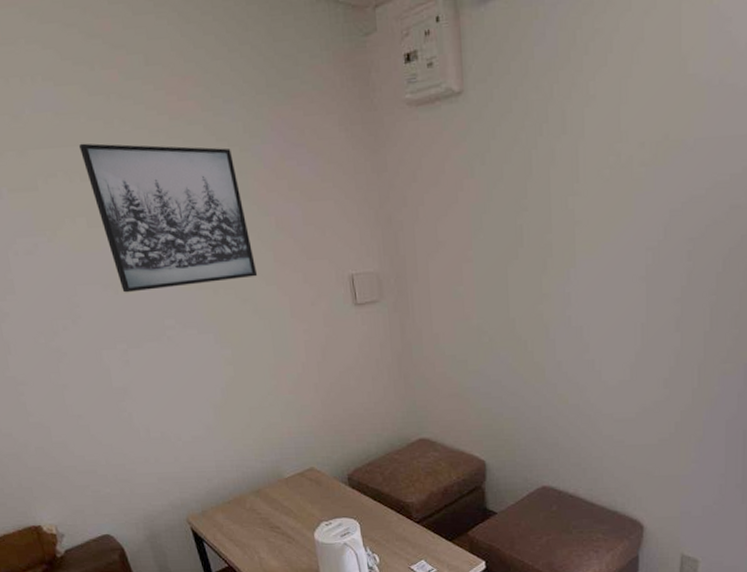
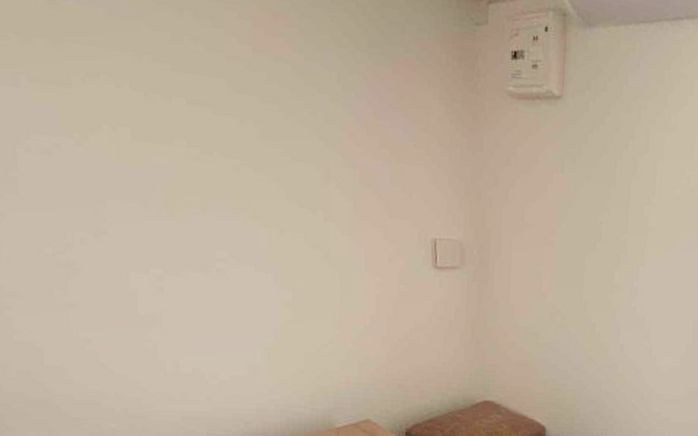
wall art: present [79,143,258,293] -> none [135,50,333,224]

